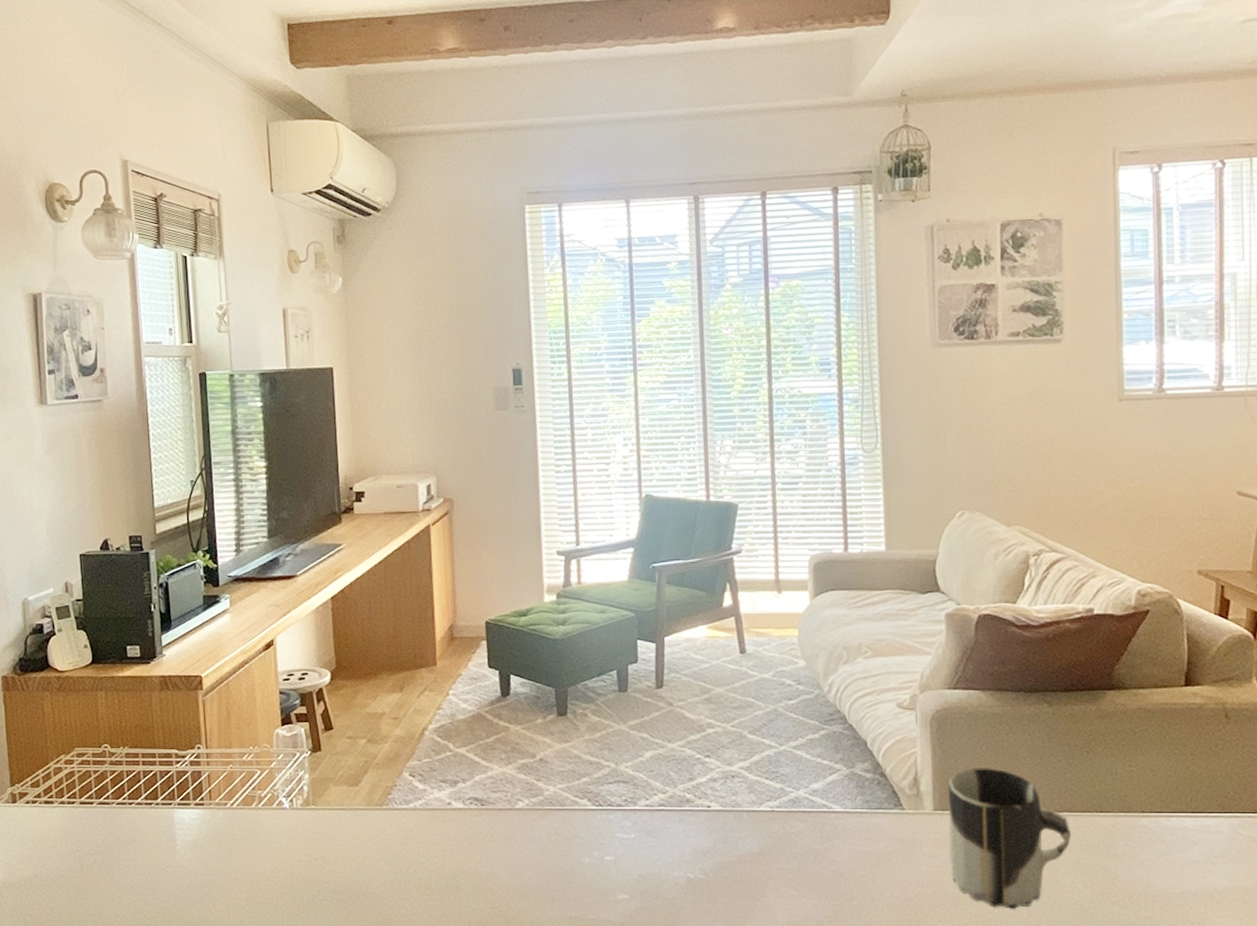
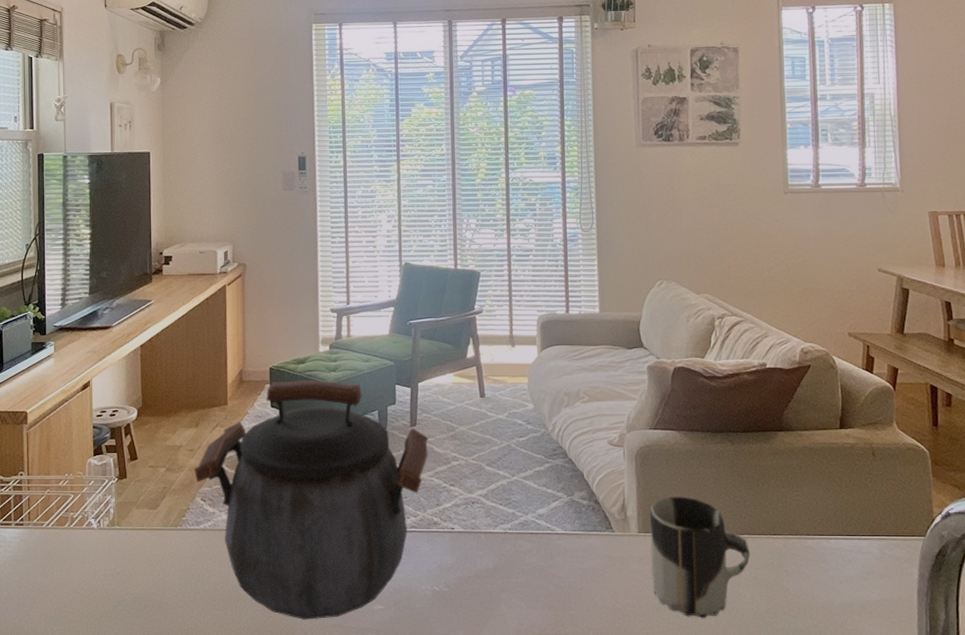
kettle: none [399,636,679,911] -> present [193,381,429,620]

